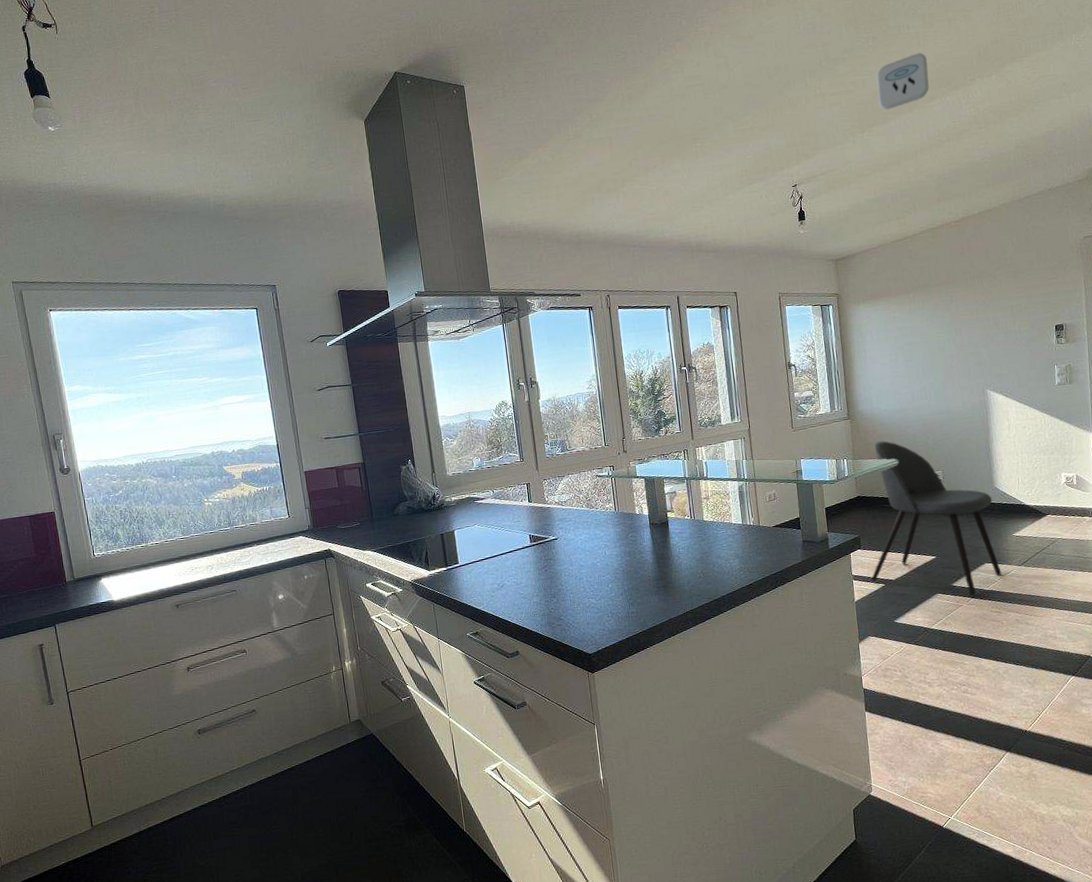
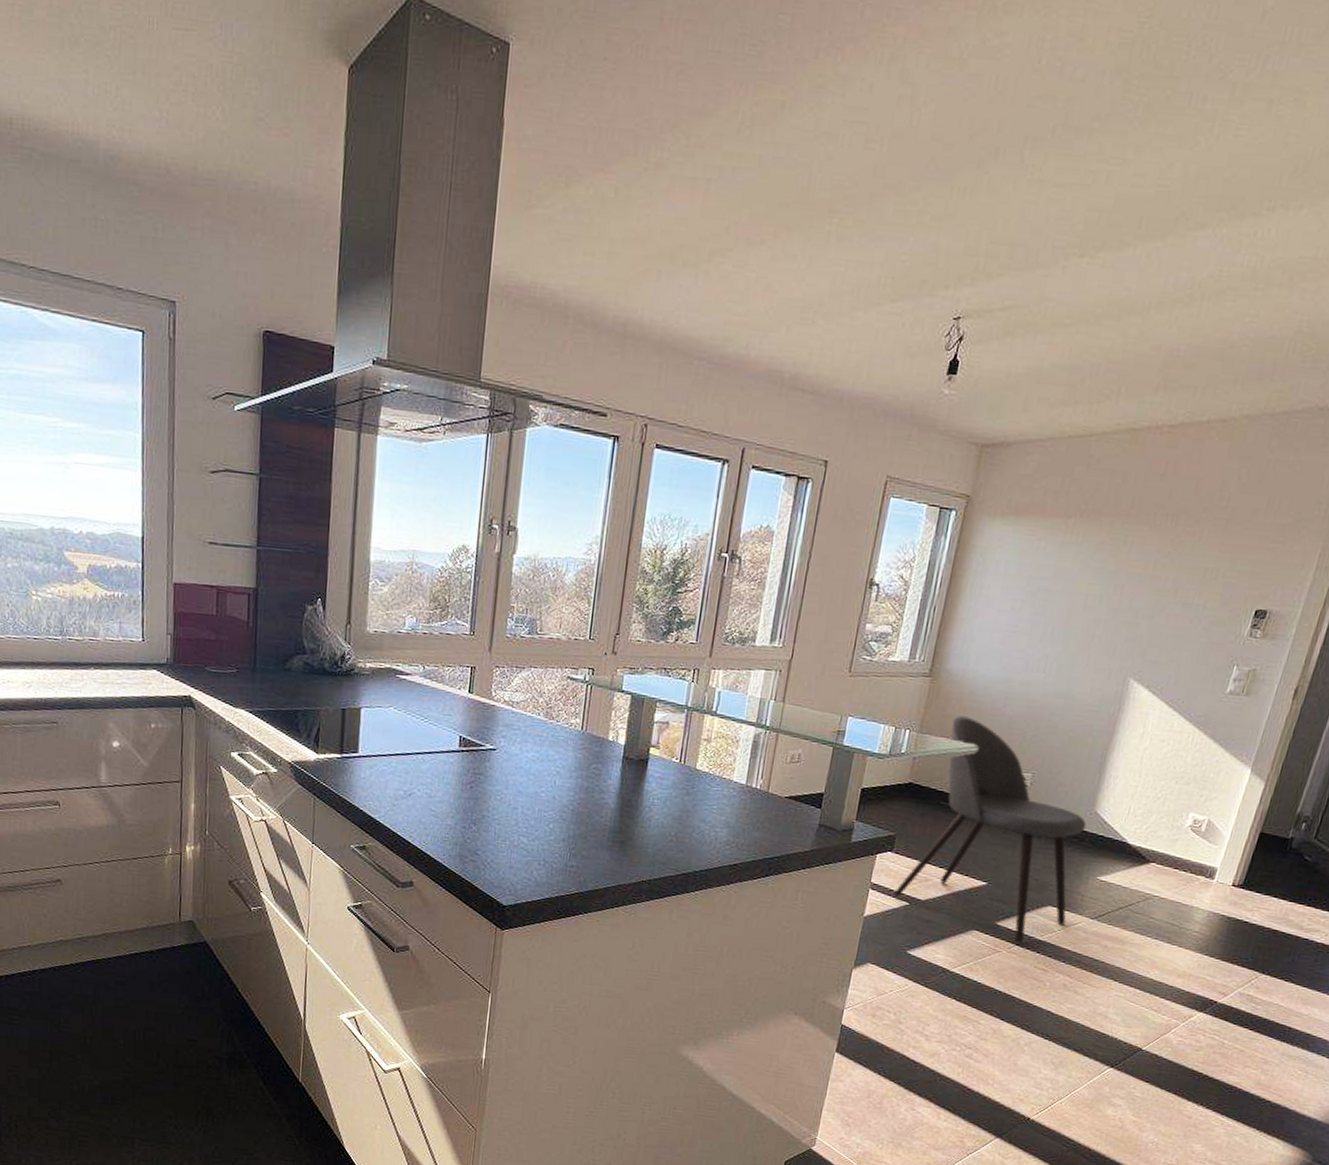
smoke detector: present [876,52,929,111] -> none [1119,145,1216,230]

